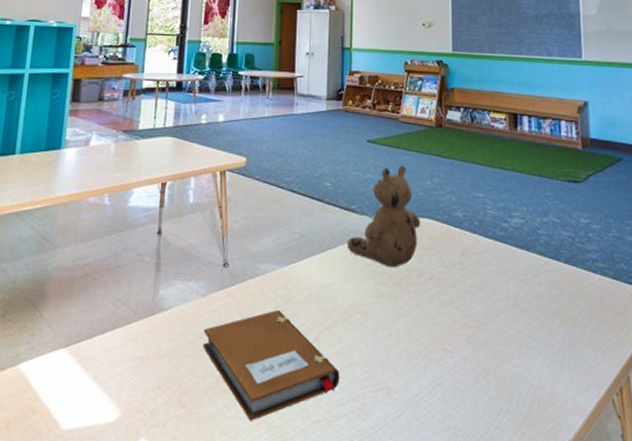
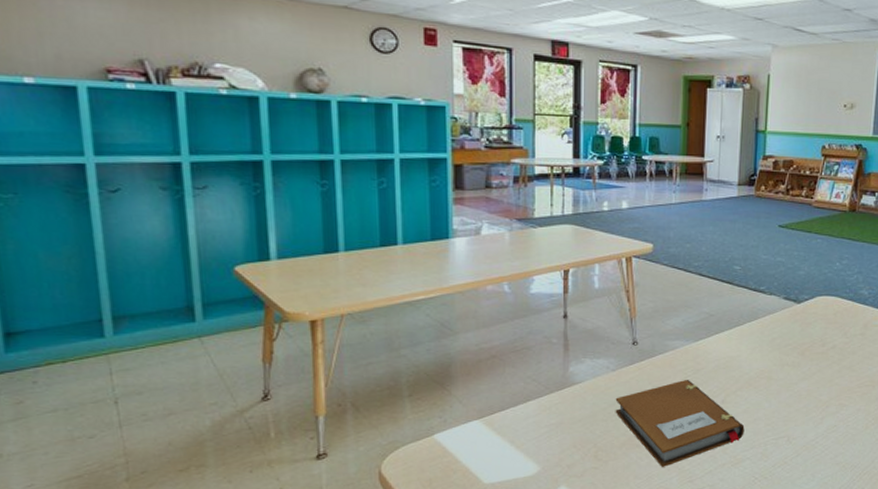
teddy bear: present [347,165,421,268] -> none [754,248,828,340]

